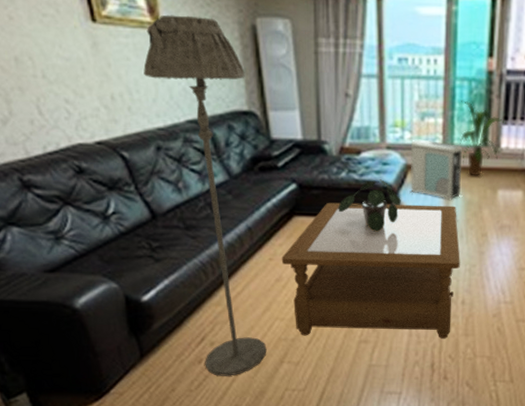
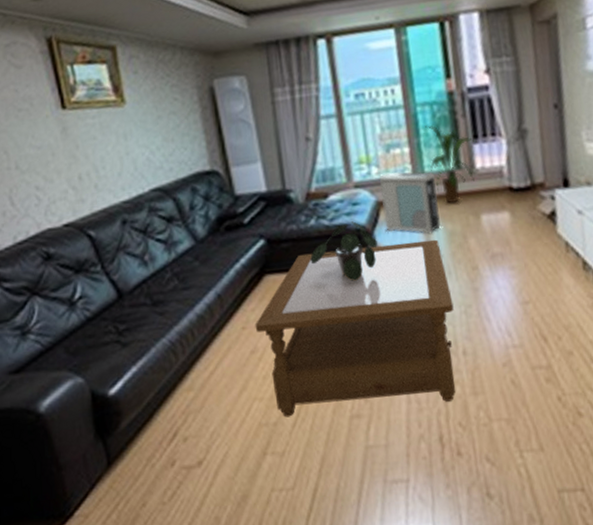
floor lamp: present [143,14,267,376] -> none [109,87,247,481]

